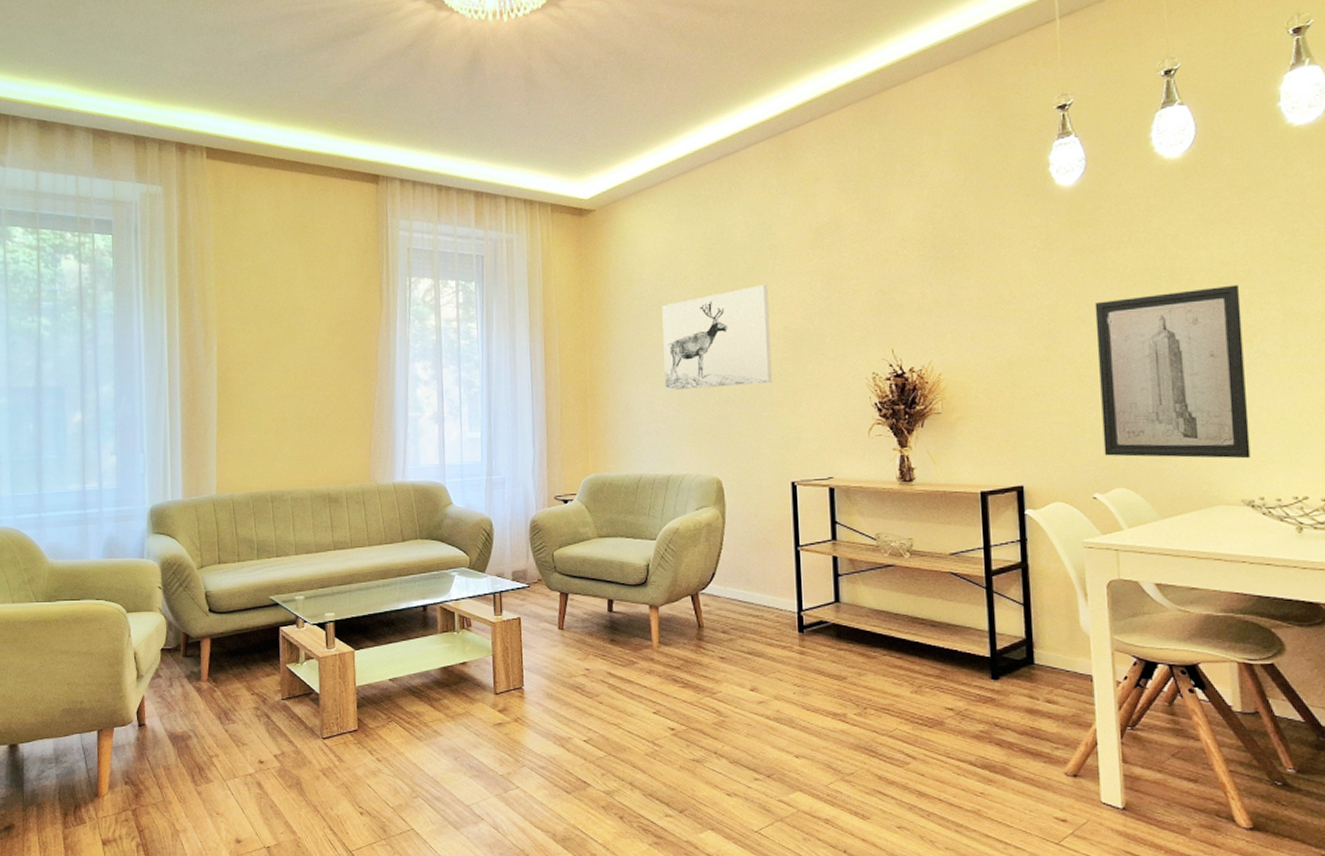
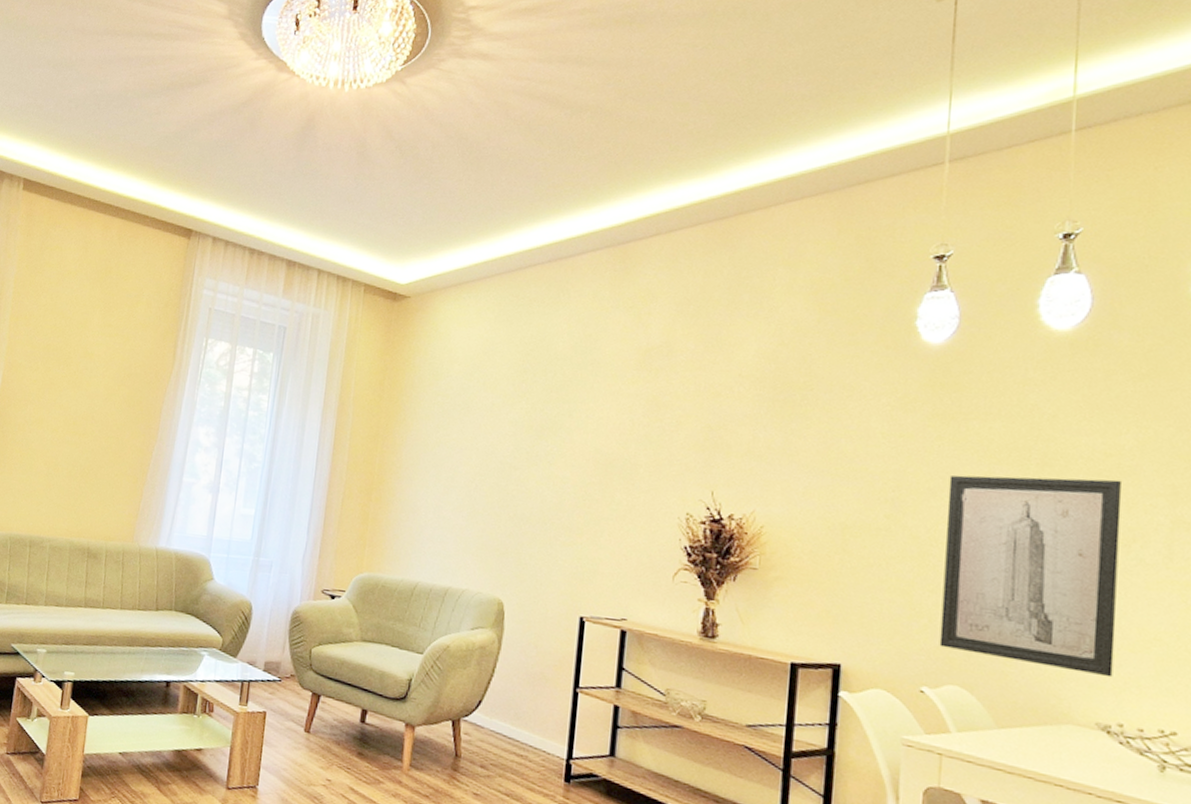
wall art: present [662,284,773,391] -> none [456,400,584,507]

